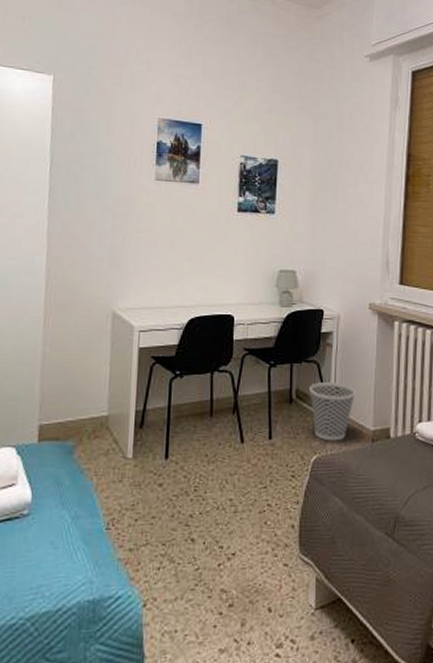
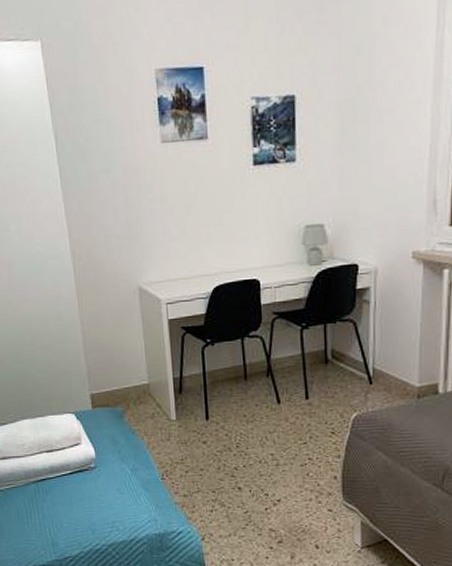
wastebasket: present [310,382,356,441] -> none [346,340,398,399]

